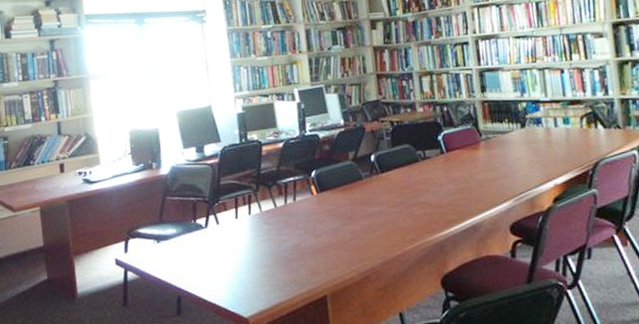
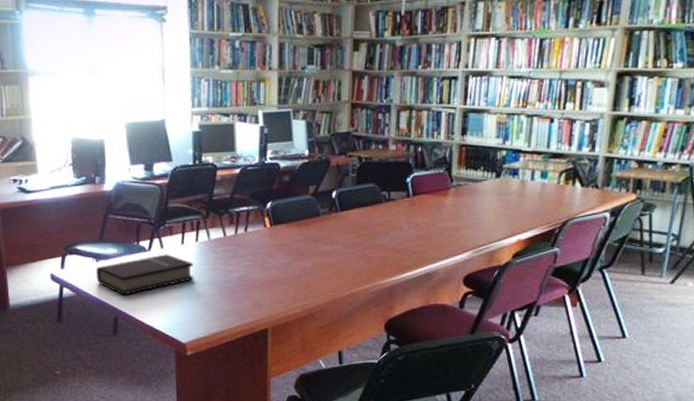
book: none [157,229,251,274] -> present [95,254,194,295]

